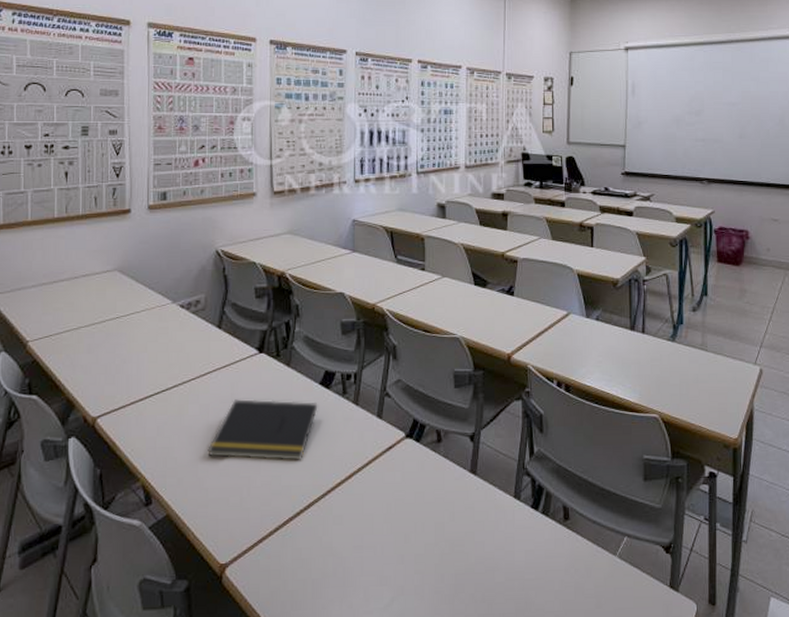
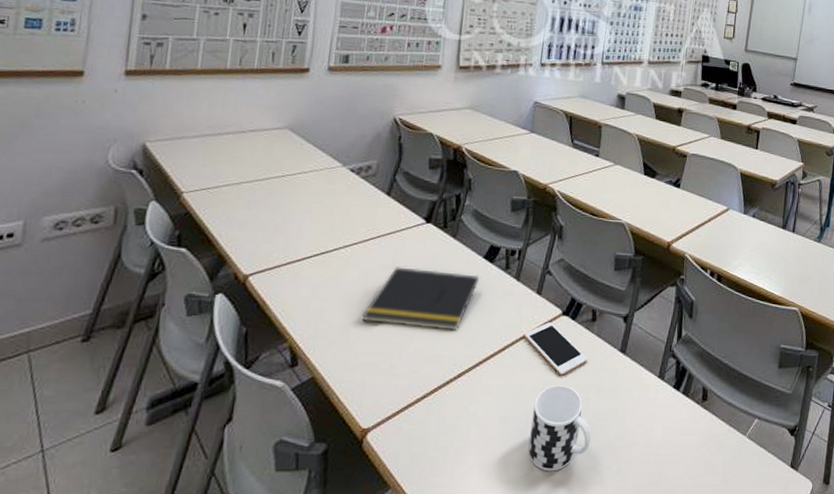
cell phone: none [369,446,437,501] -> present [524,322,588,376]
cup: none [386,510,450,601] -> present [528,384,591,471]

